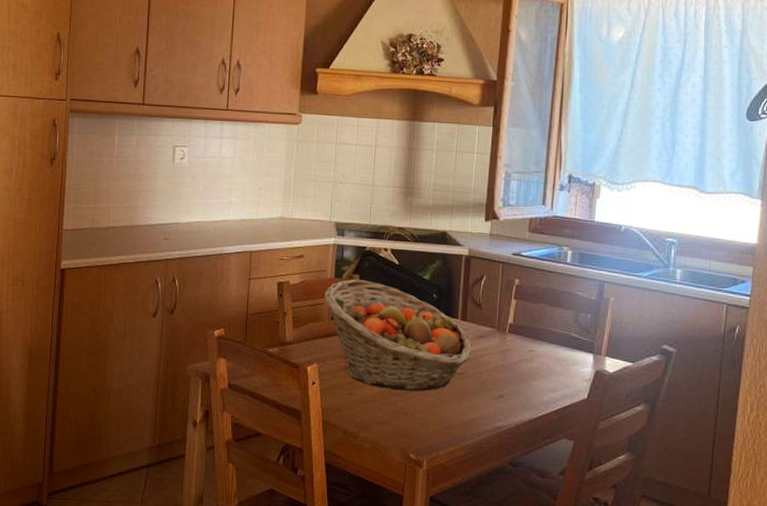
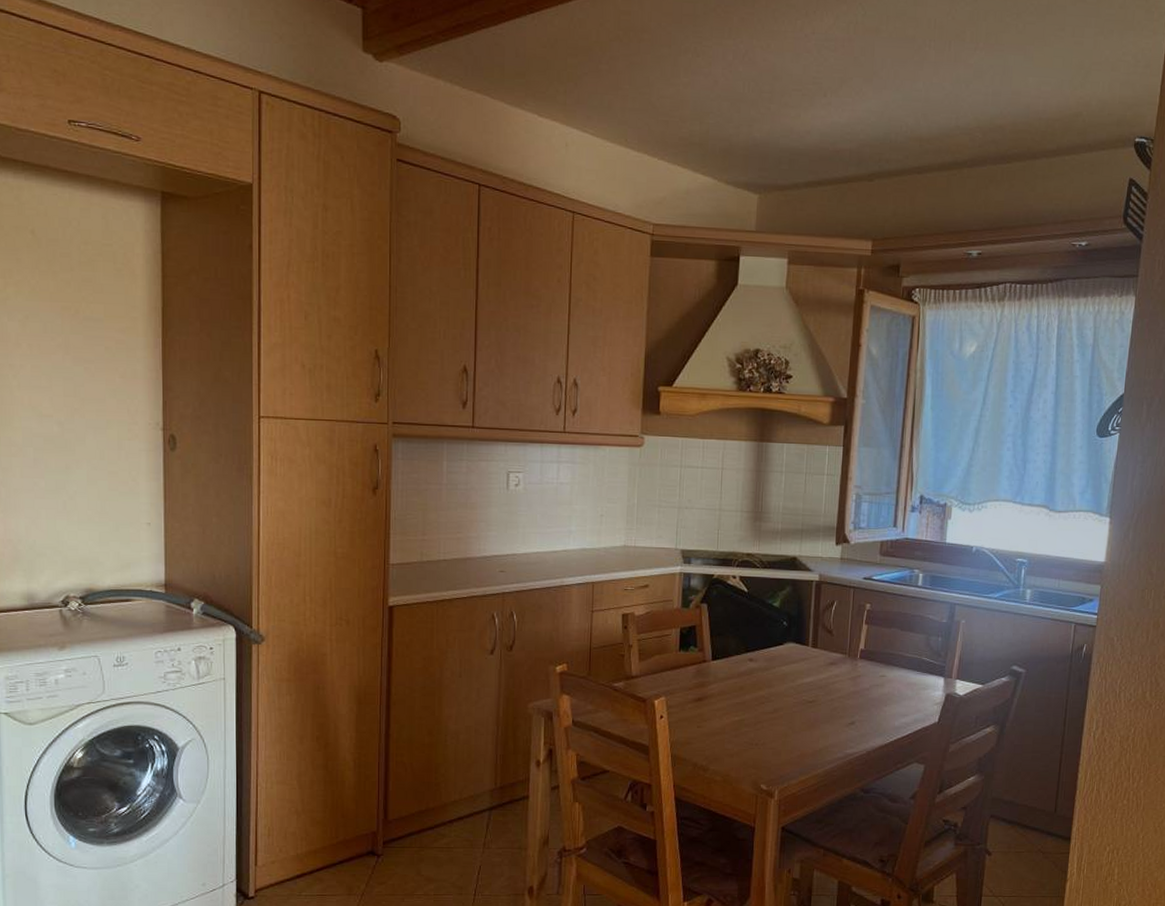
fruit basket: present [324,279,472,391] -> none [670,609,823,721]

